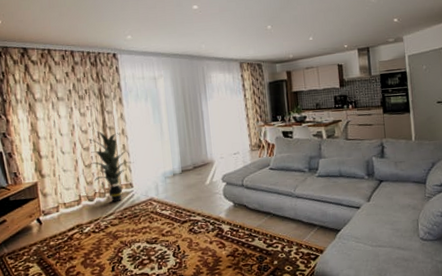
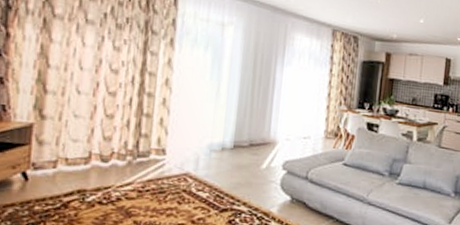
indoor plant: present [86,131,134,202] -> none [113,74,174,170]

